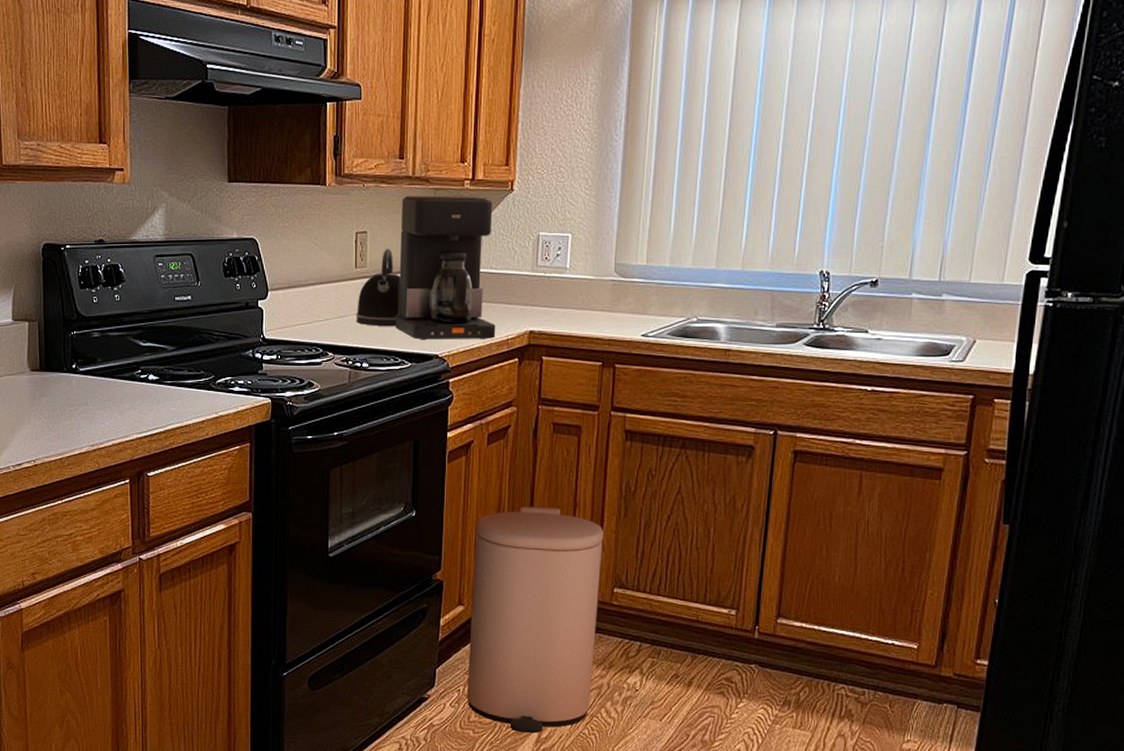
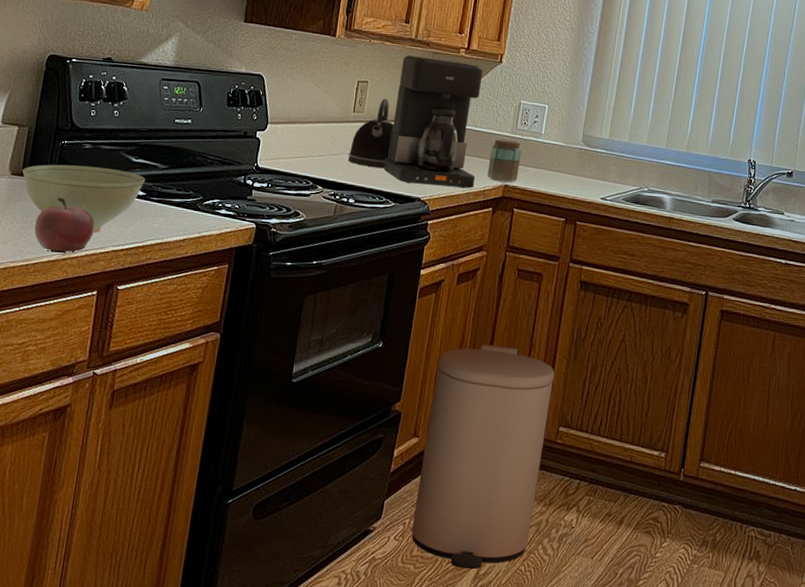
bowl: none [40,355,157,423] -> present [22,164,146,234]
fruit: none [61,389,117,444] -> present [34,197,95,252]
peanut butter: none [509,280,545,328] -> present [487,139,522,183]

